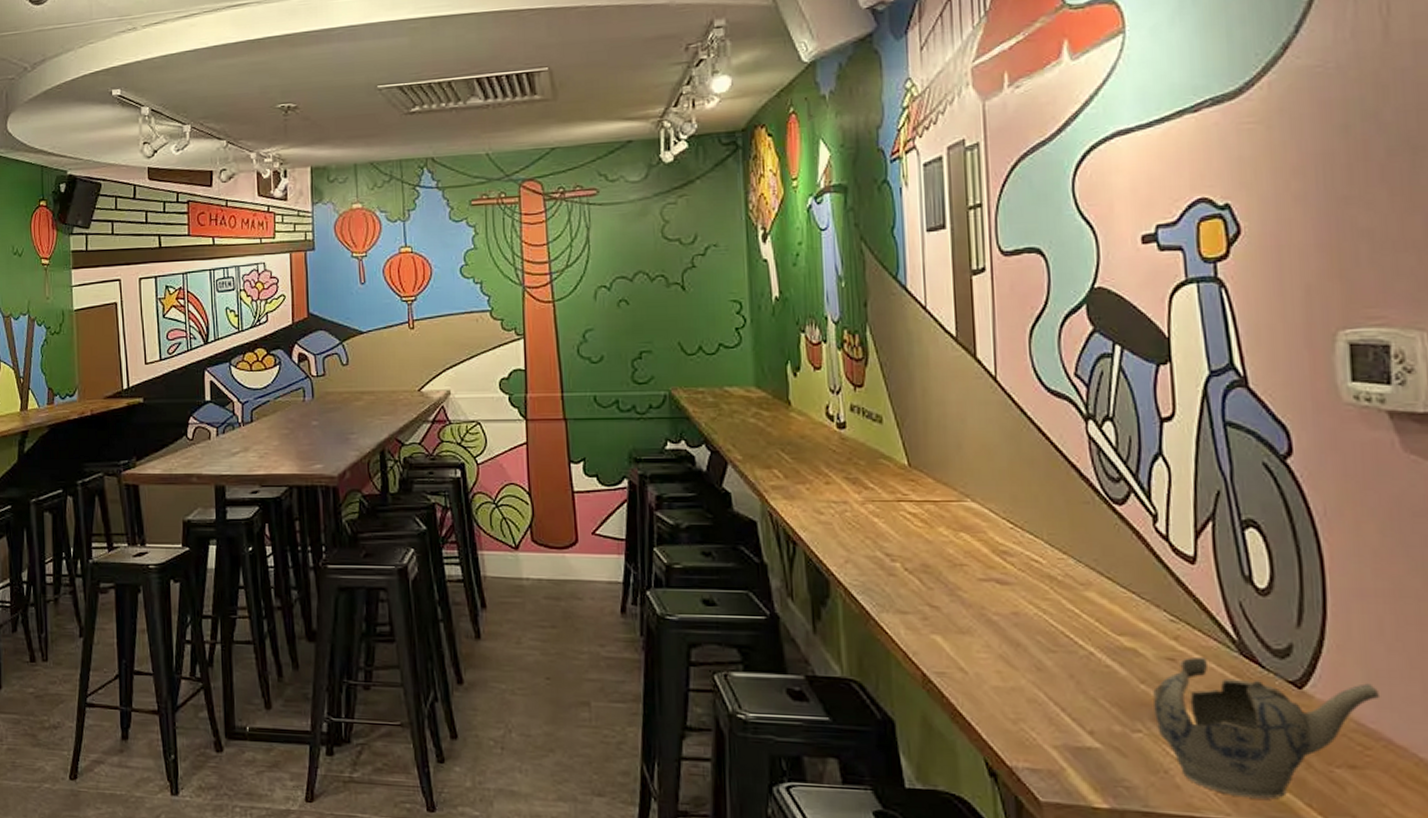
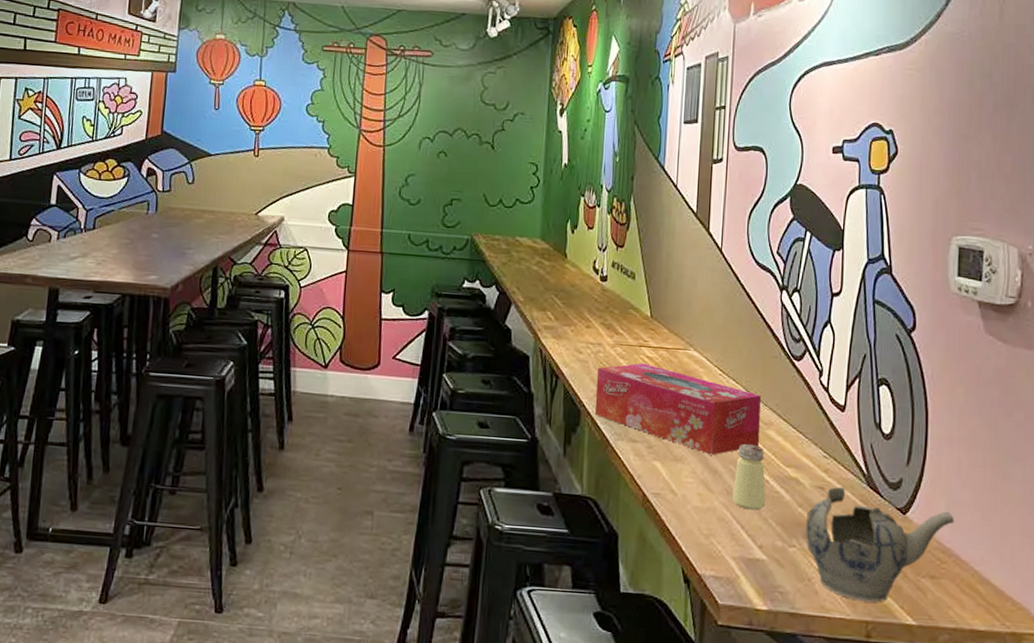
tissue box: none [845,520,1075,625] -> present [594,363,761,455]
saltshaker: none [1044,609,1093,689] -> present [731,443,766,511]

